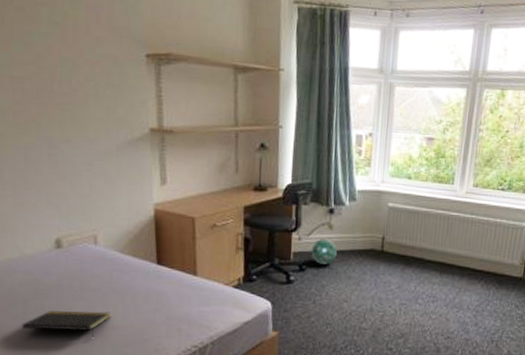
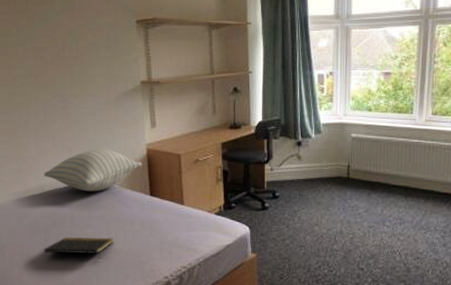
pillow: none [23,206,149,258] -> present [44,149,143,192]
ball: present [311,238,338,265] -> none [282,168,307,192]

